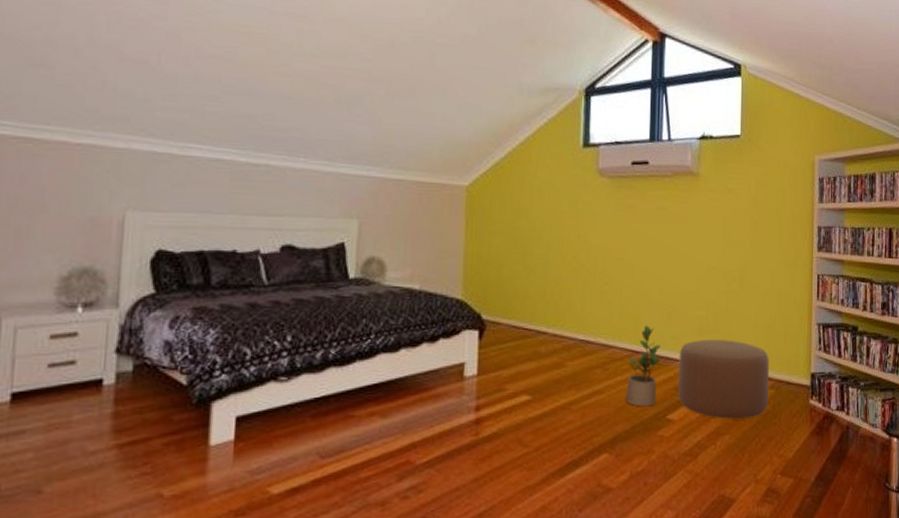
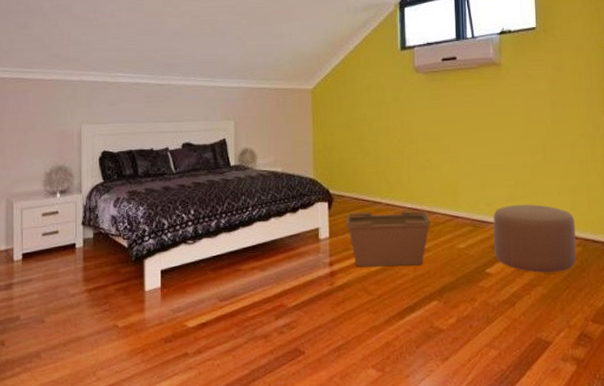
bicycle basket: none [499,342,606,413] -> present [345,210,430,267]
potted plant: present [625,325,663,407] -> none [449,194,479,263]

